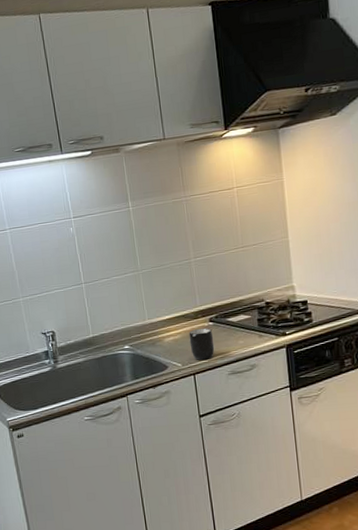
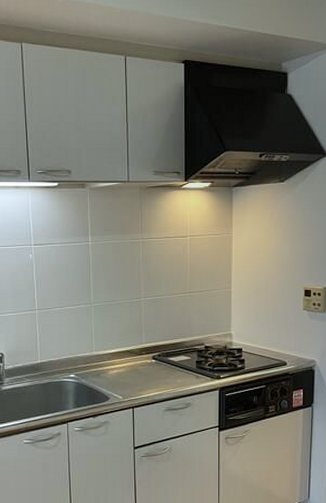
mug: present [188,328,215,360] -> none [132,364,155,395]

